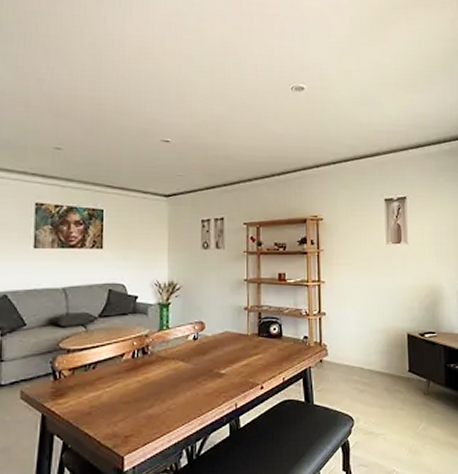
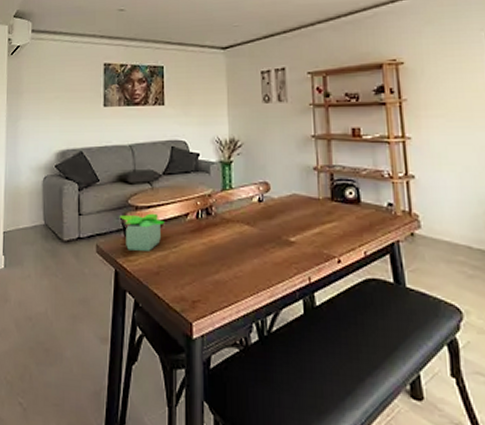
potted plant: none [48,355,99,394] -> present [119,213,165,251]

